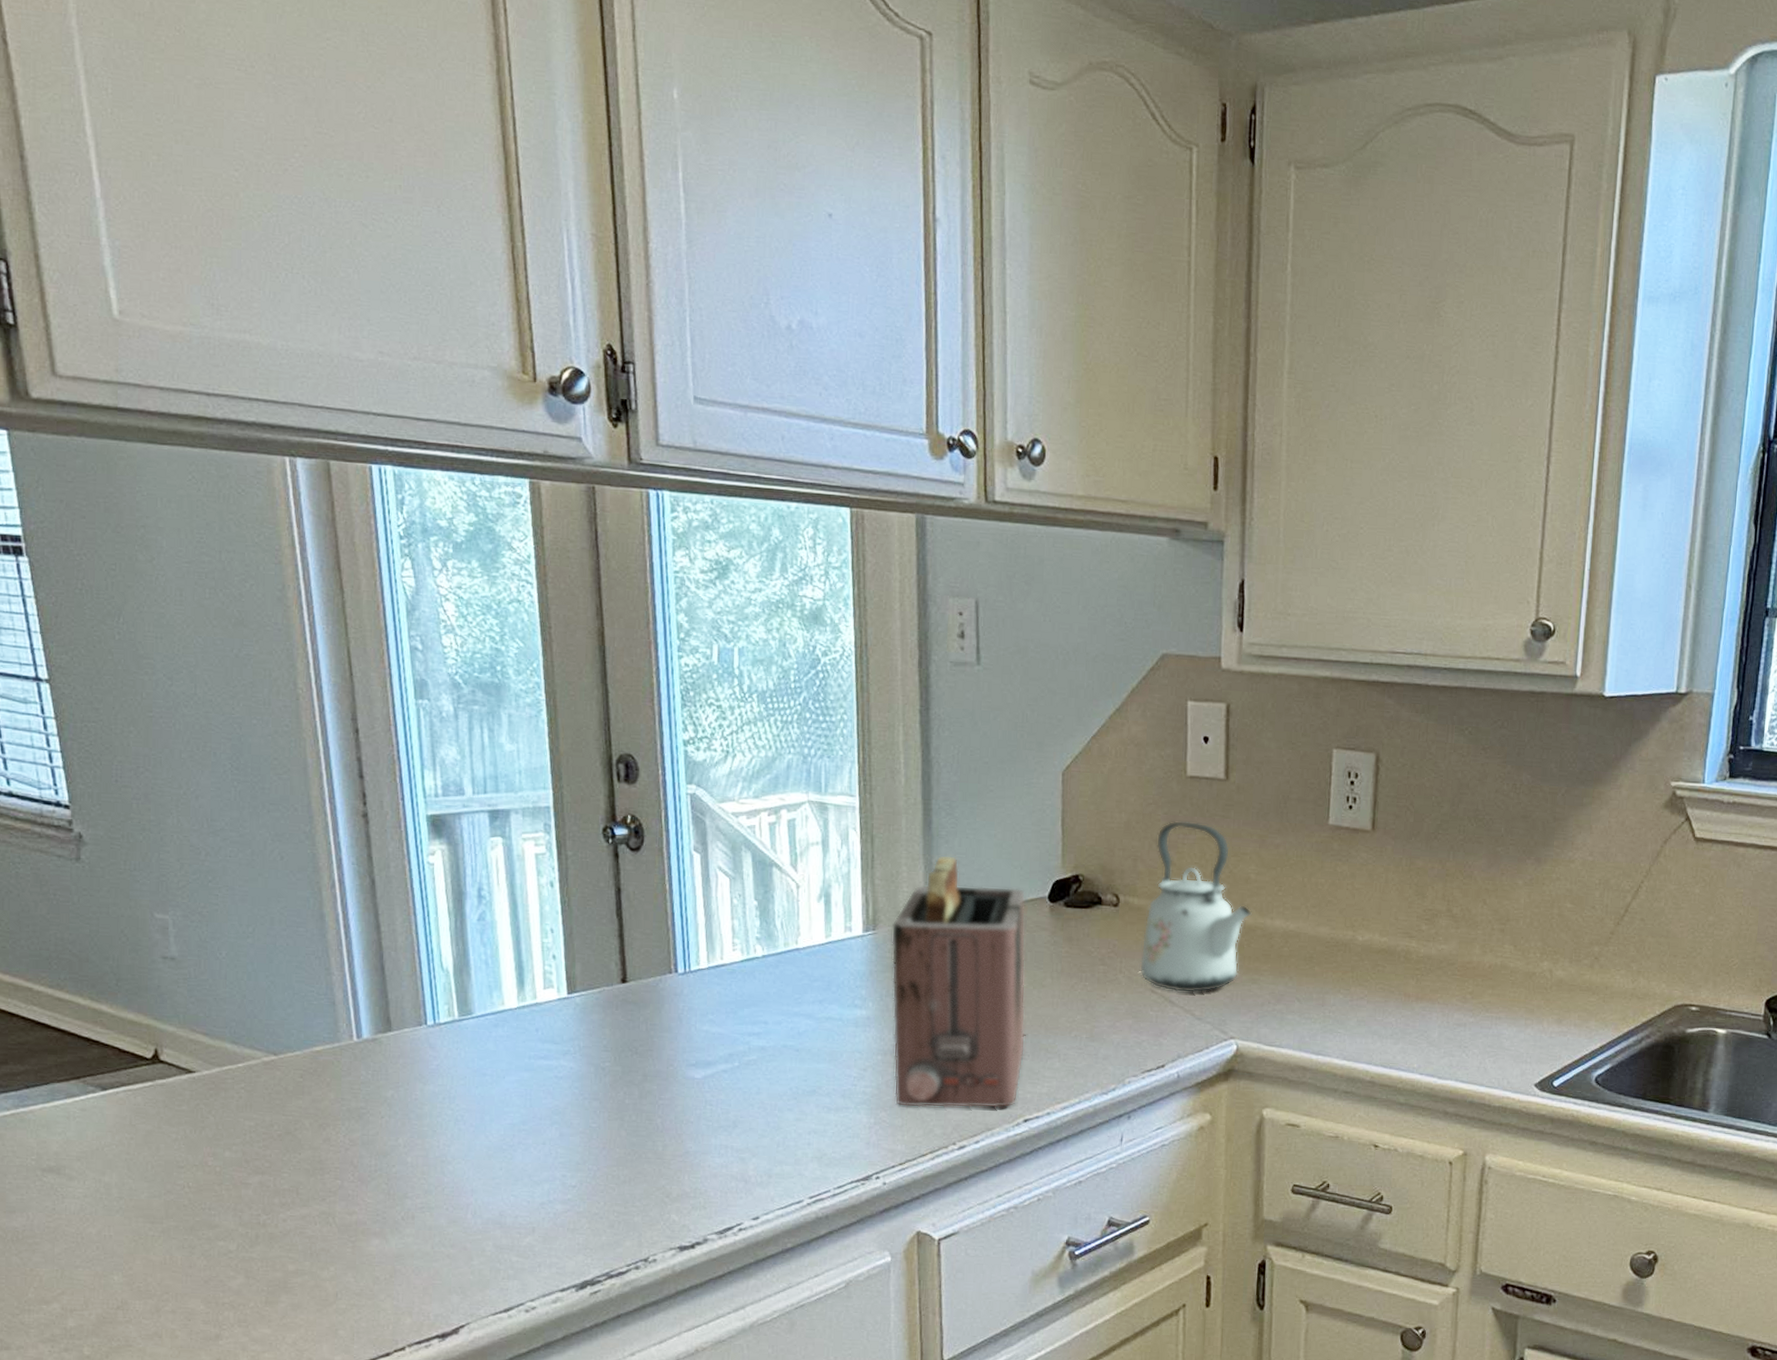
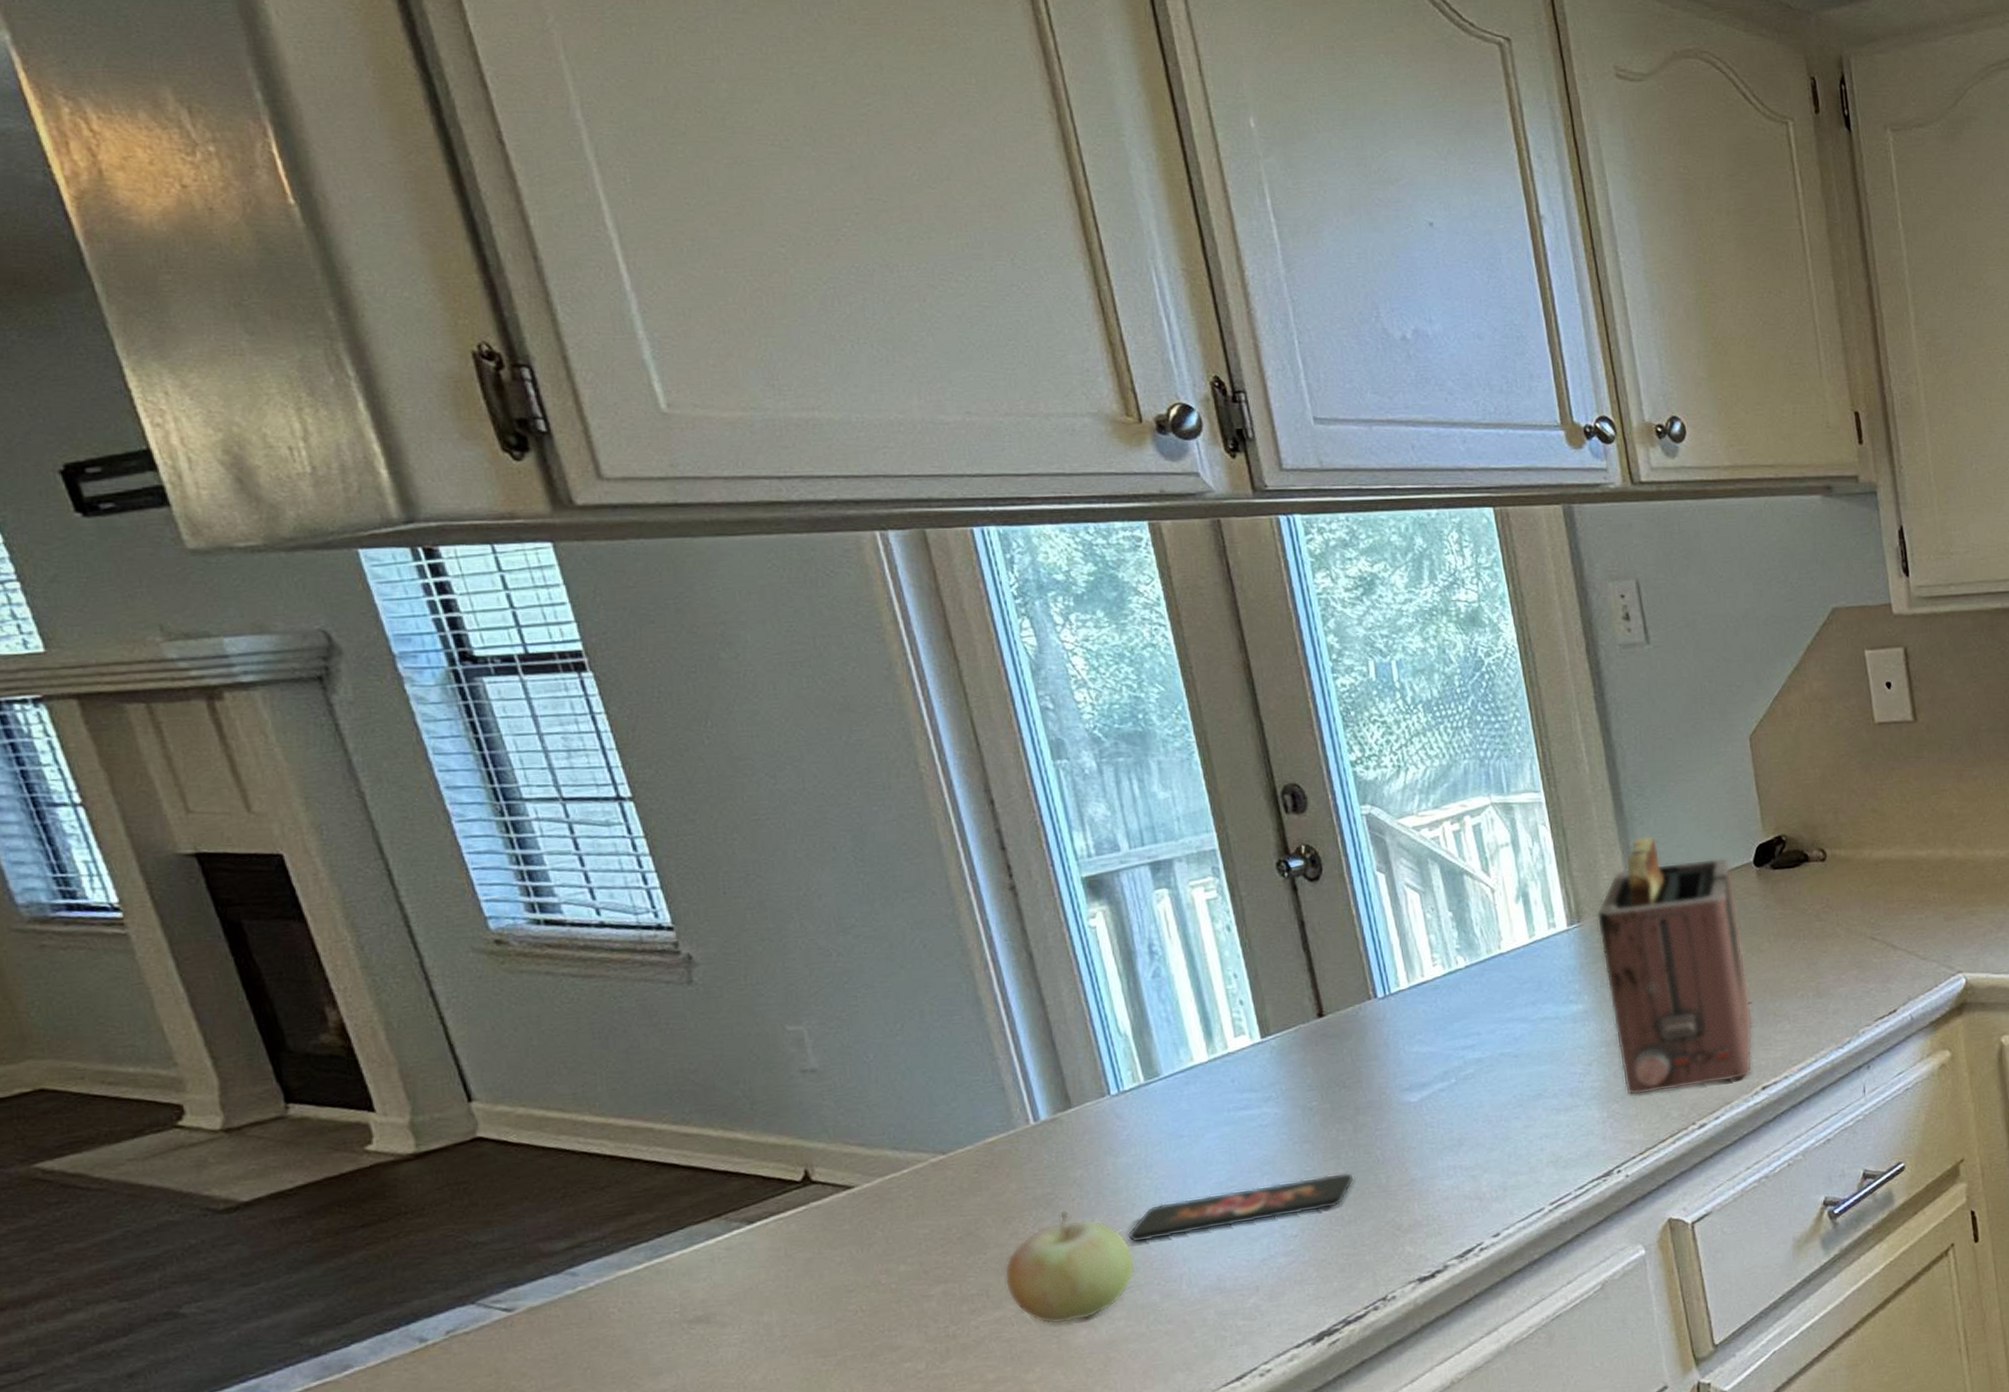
fruit: none [313,1127,429,1231] -> present [1004,1211,1136,1325]
smartphone: none [425,1133,634,1168] -> present [1127,1172,1354,1243]
kettle: present [1139,820,1252,993] -> none [1854,766,1960,936]

